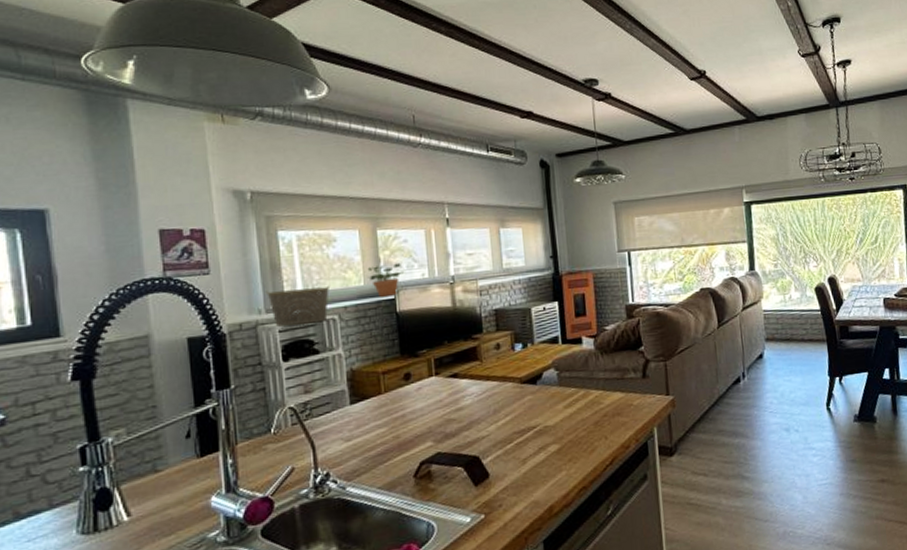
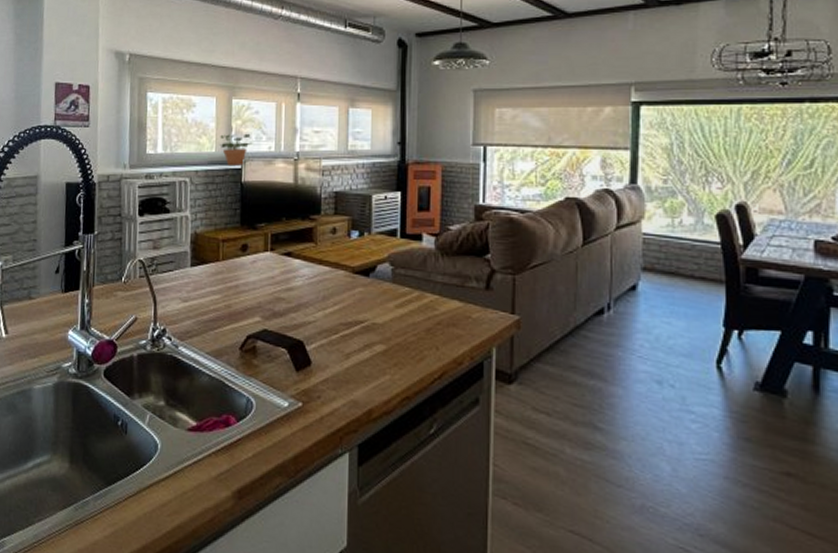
basket: present [265,285,331,327] -> none [131,148,186,183]

